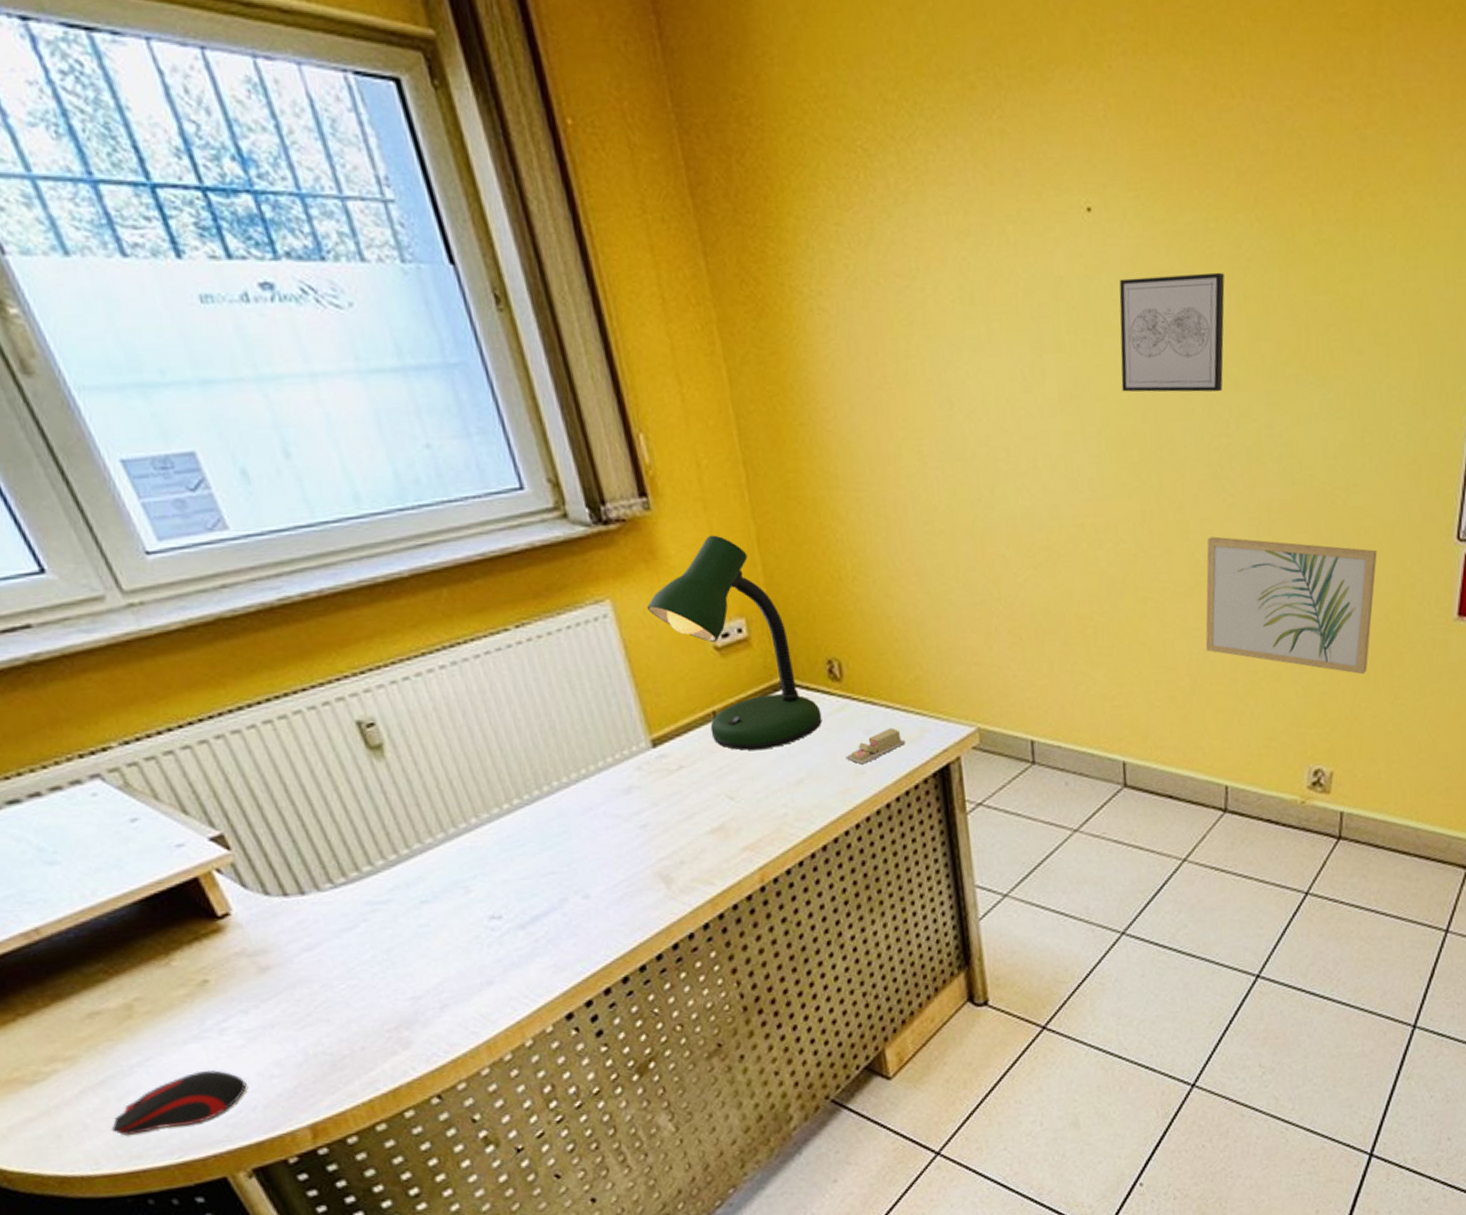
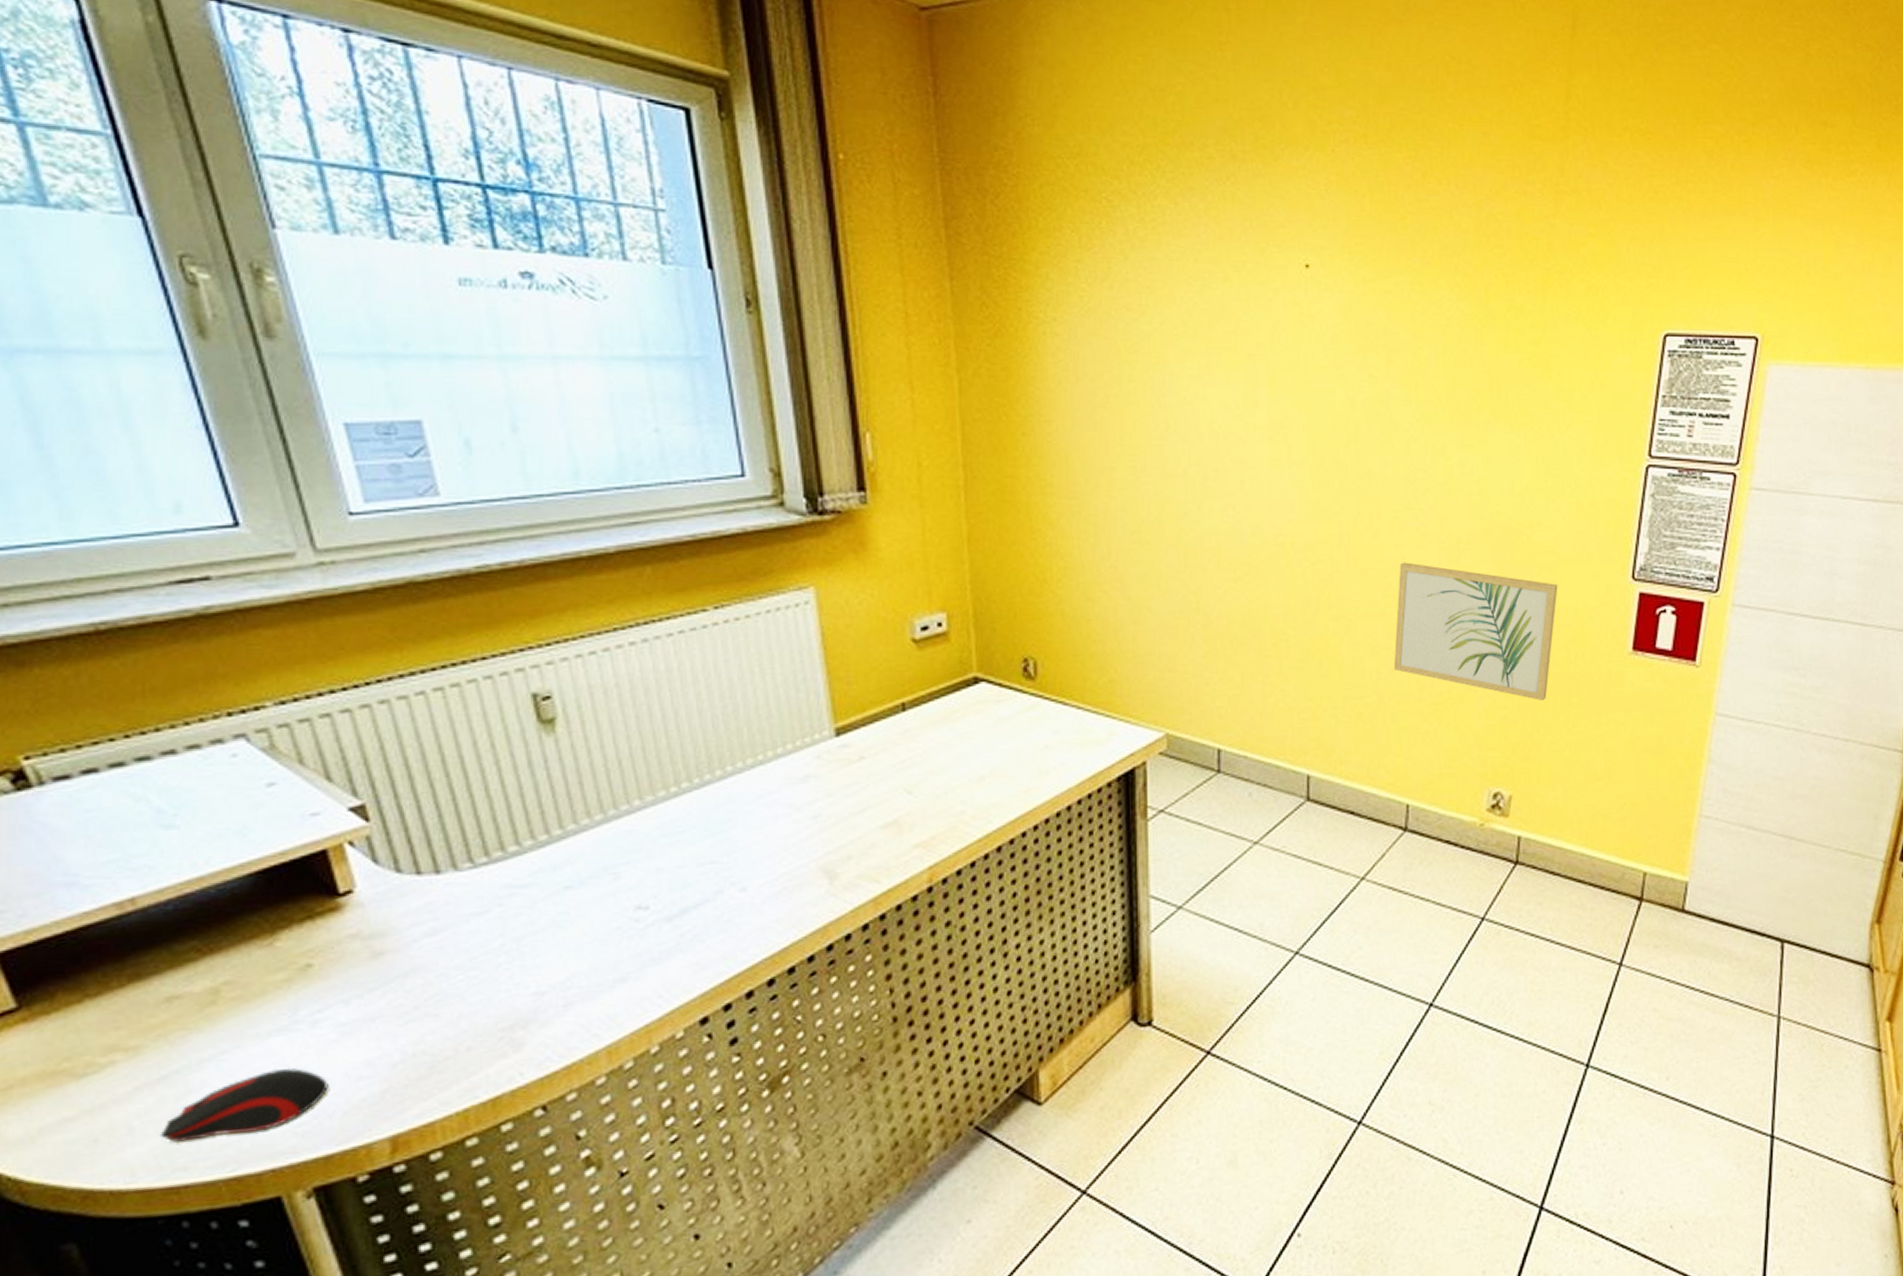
desk lamp: present [646,535,823,751] -> none [849,531,1012,744]
sticky notes: present [845,727,905,765] -> none [1031,729,1092,765]
wall art: present [1119,272,1225,392] -> none [1327,327,1426,432]

